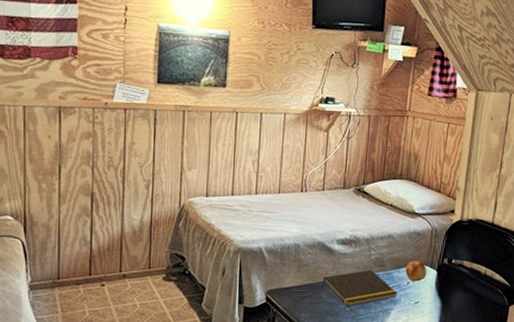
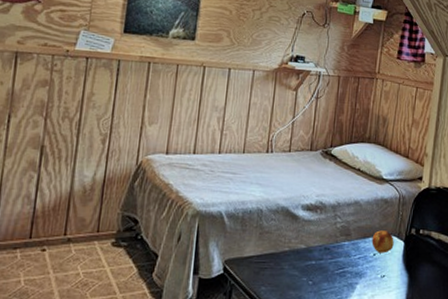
notepad: present [321,270,398,306] -> none [283,239,364,279]

